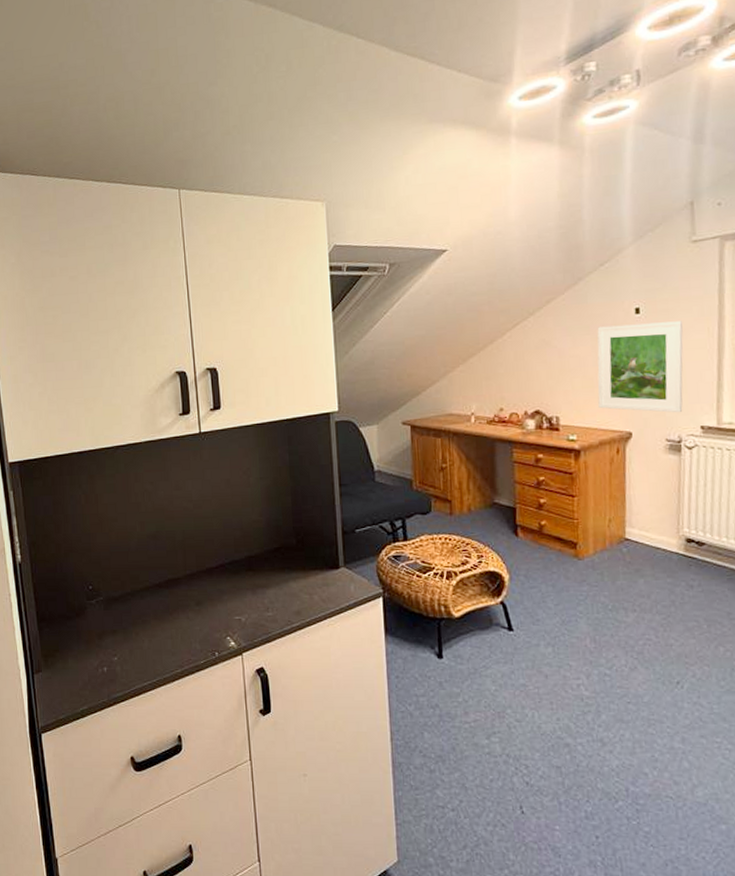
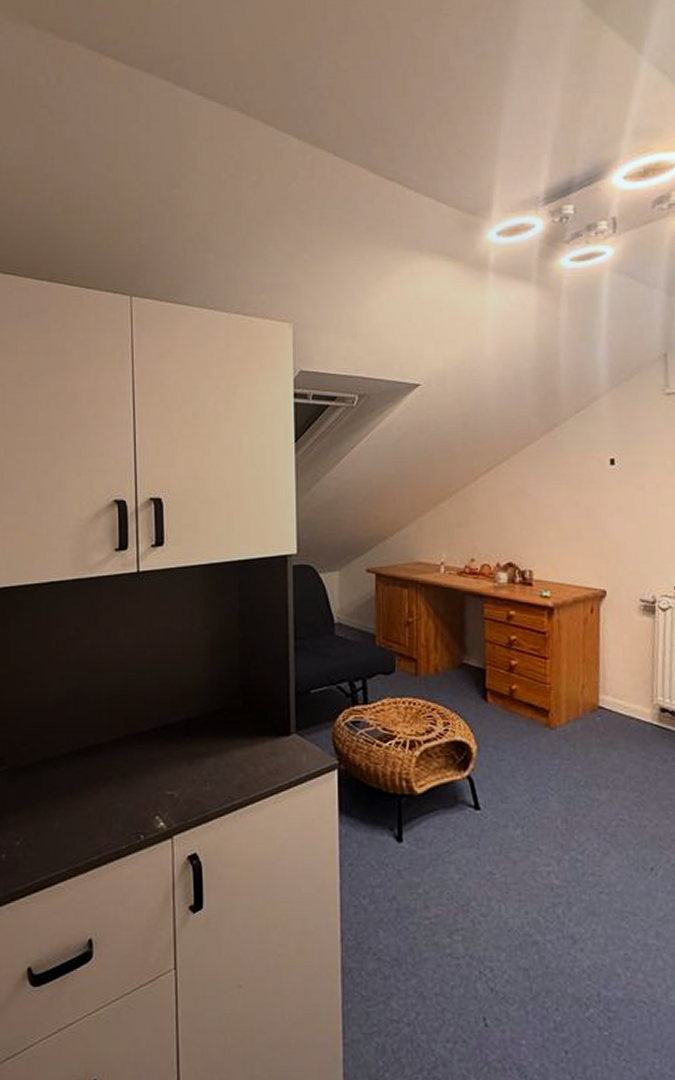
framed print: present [597,321,683,413] -> none [572,475,657,572]

